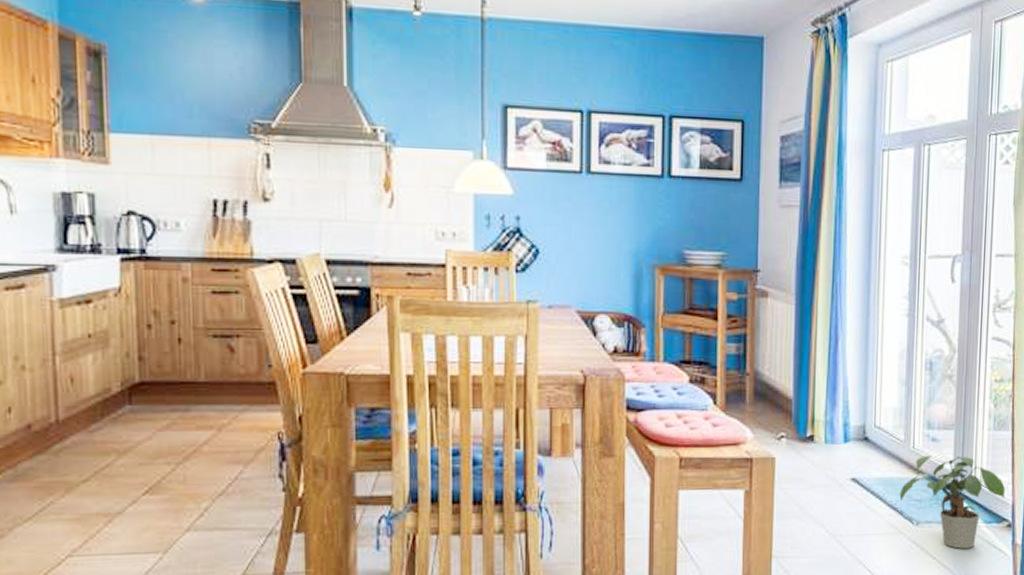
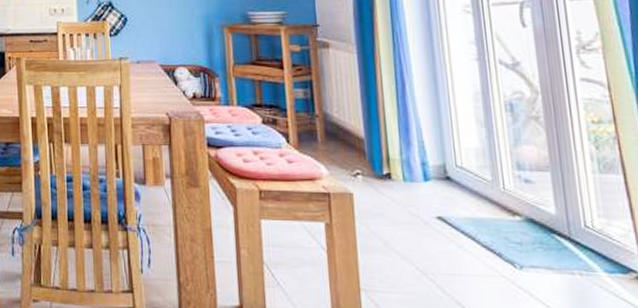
potted plant: present [899,455,1005,549] -> none [494,197,627,299]

